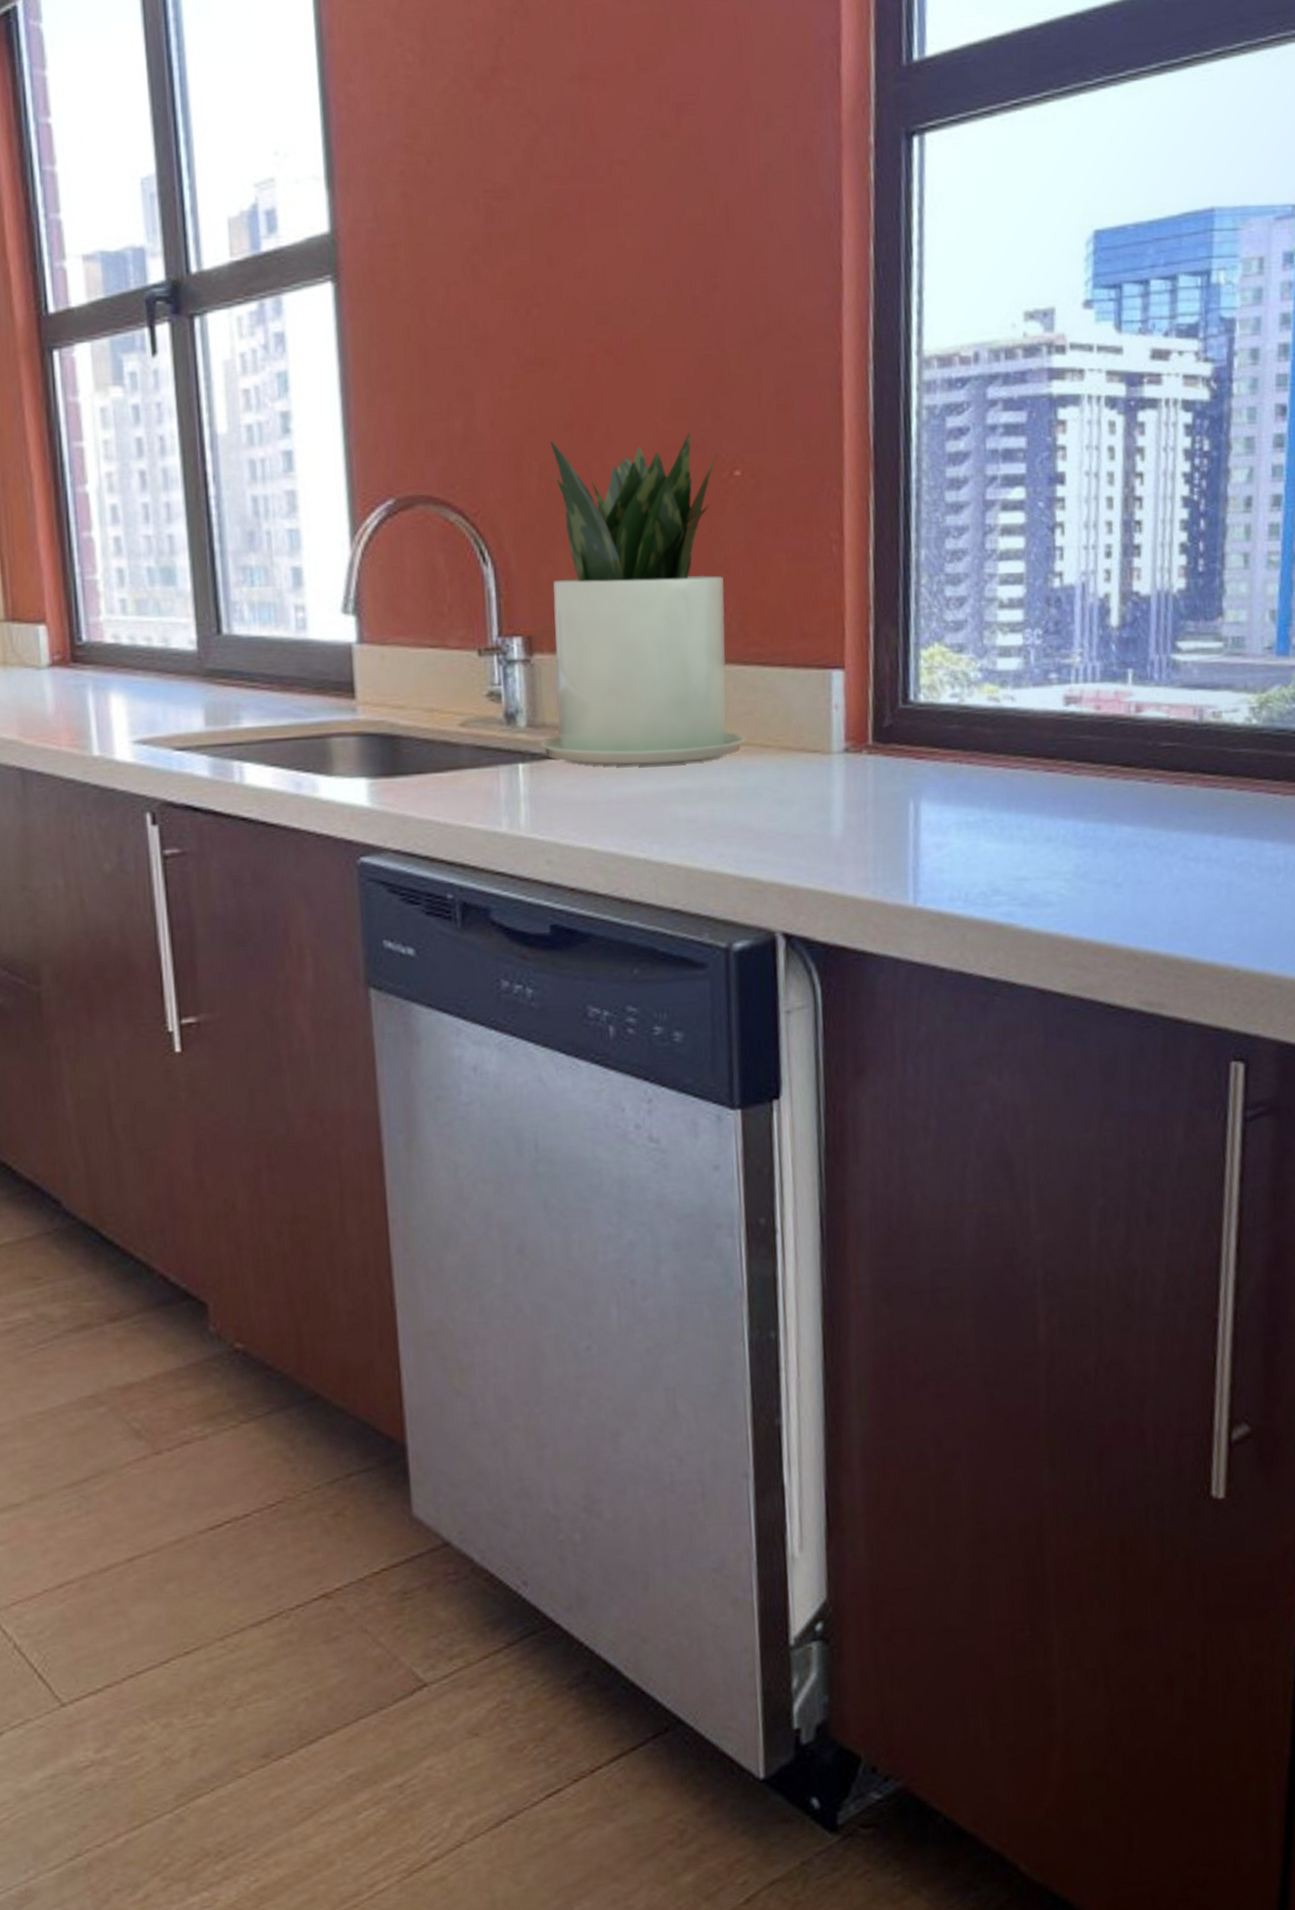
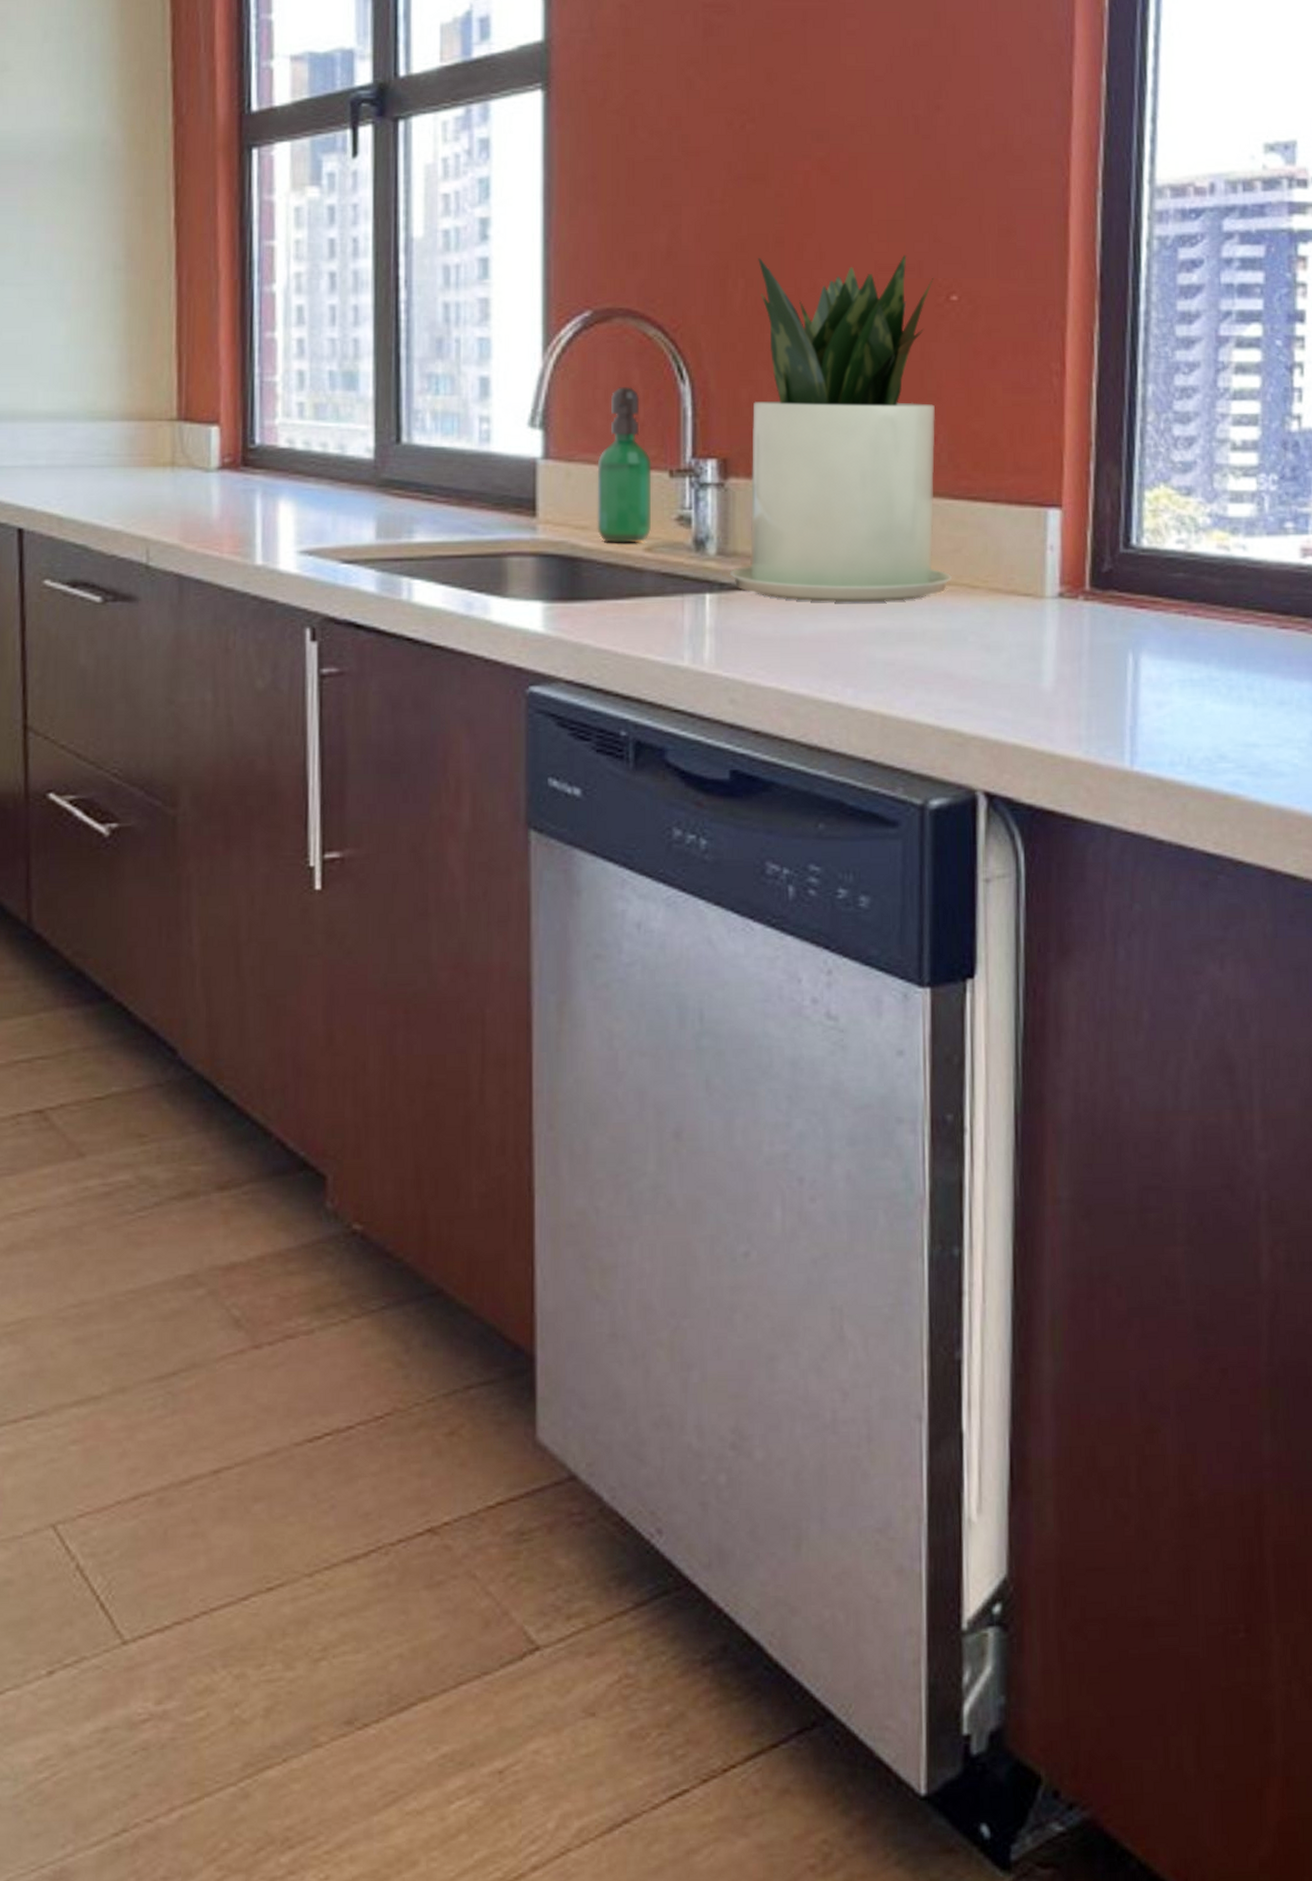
soap dispenser: none [409,571,464,719] -> present [597,387,652,542]

